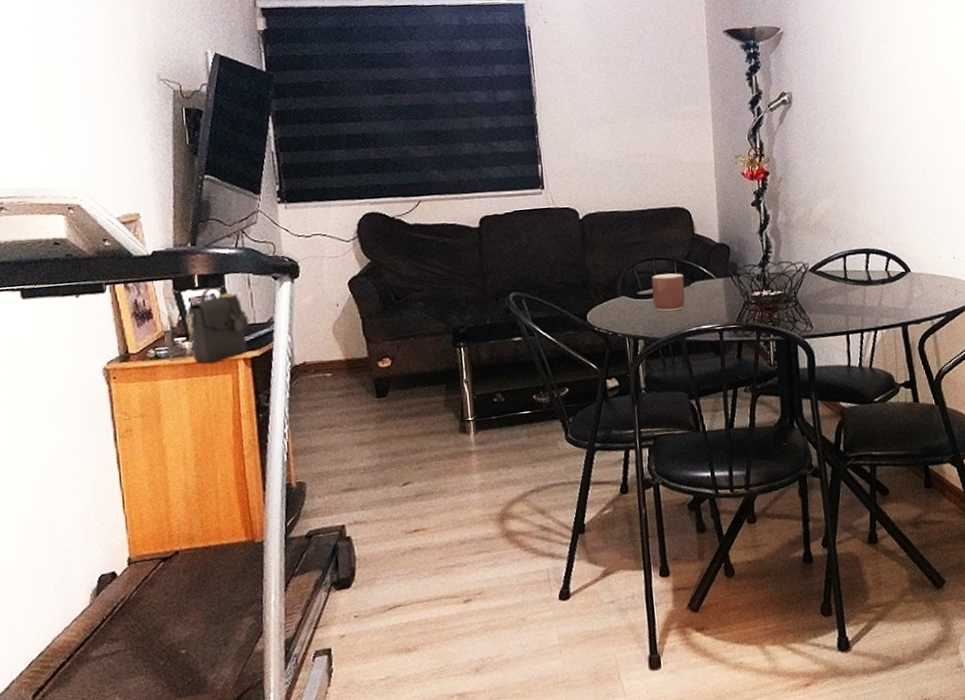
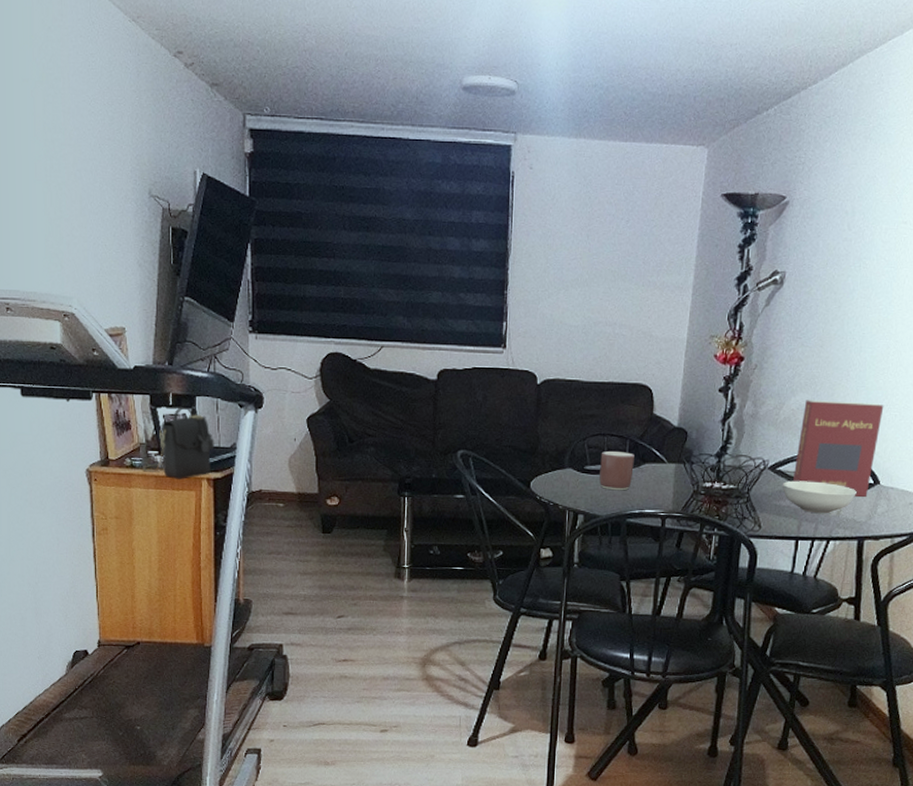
bowl: none [825,276,892,307] -> present [783,480,857,514]
book: none [830,199,902,286] -> present [793,400,884,498]

